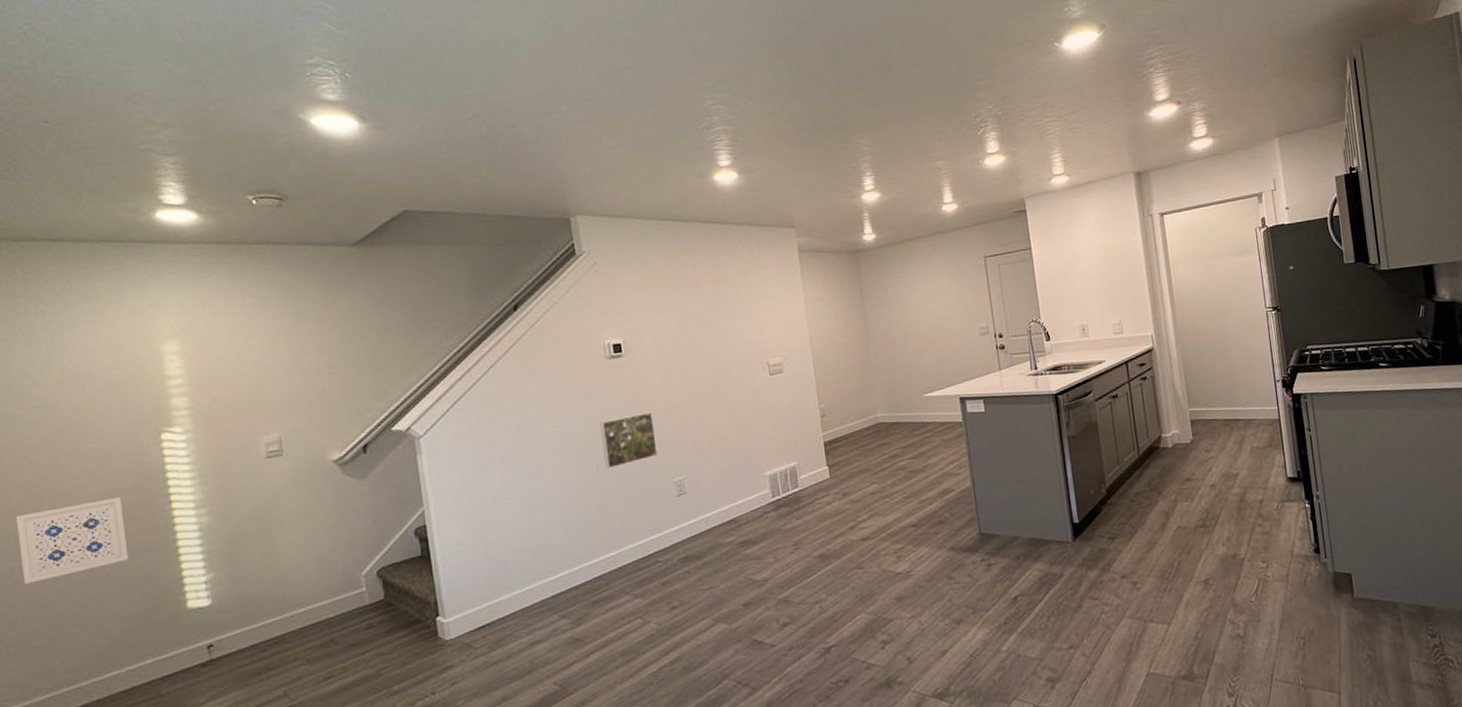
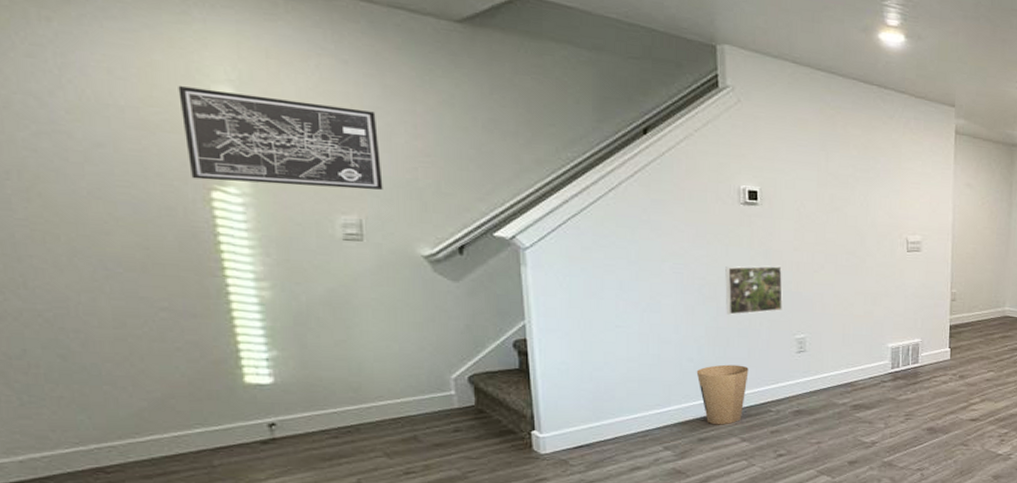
wall art: present [16,497,129,584] -> none [22,251,171,329]
wall art: none [136,337,298,425] -> present [178,86,383,190]
trash can: none [583,518,633,585] -> present [696,364,749,425]

